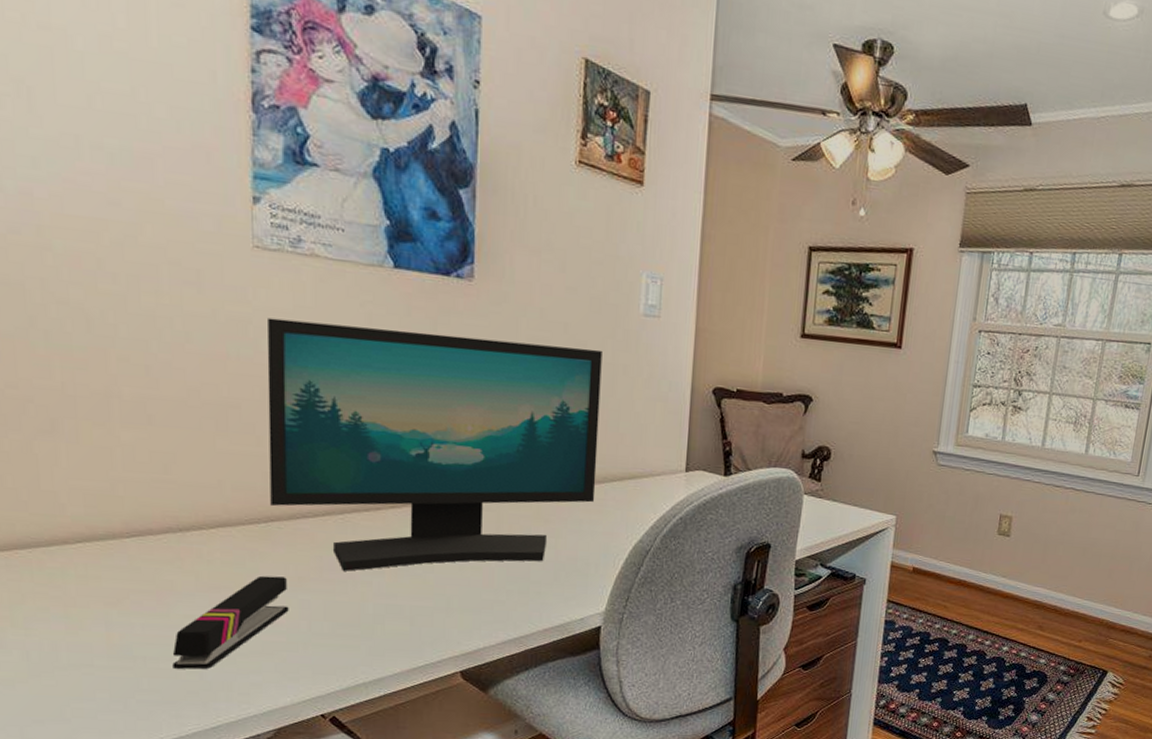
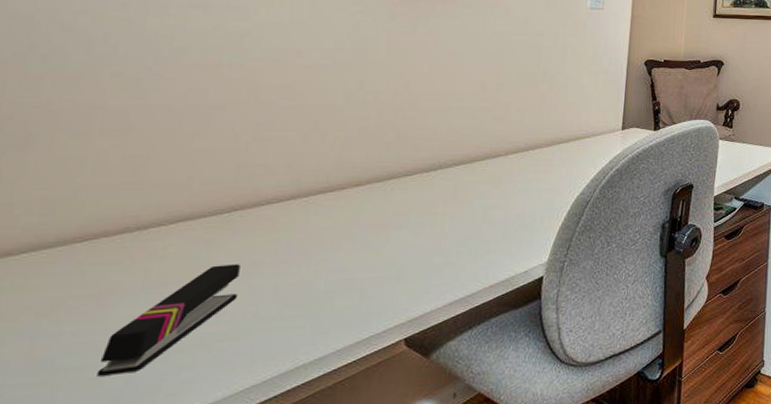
computer monitor: present [267,317,602,571] -> none [237,30,555,251]

